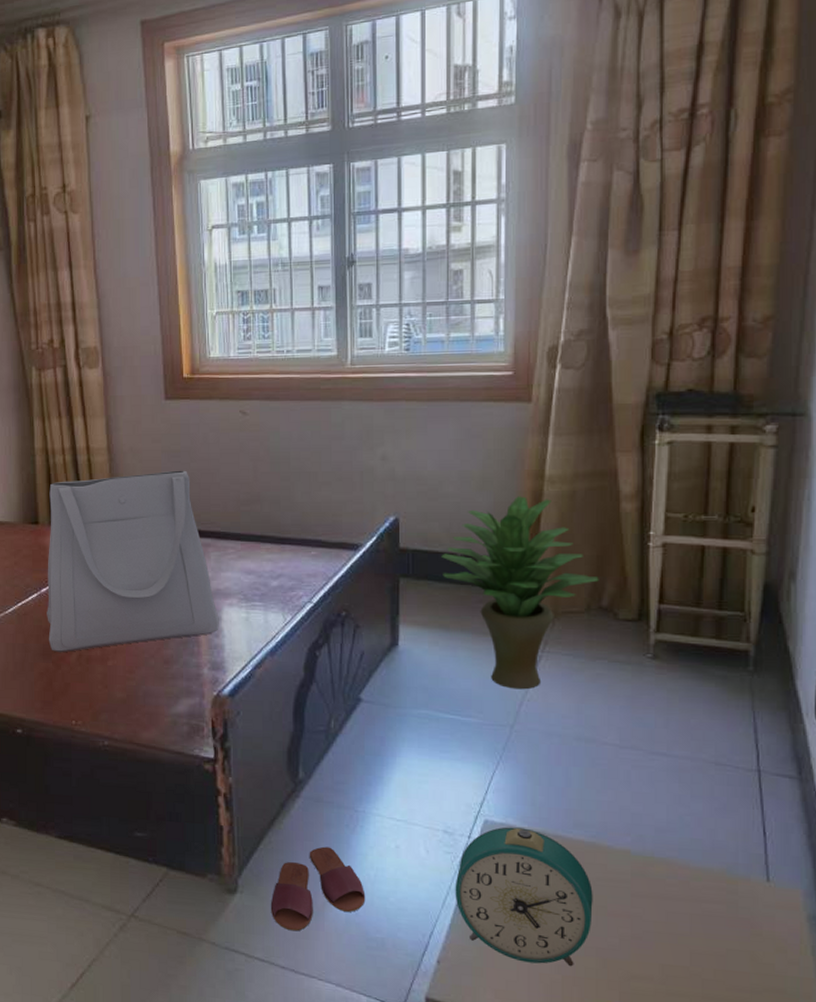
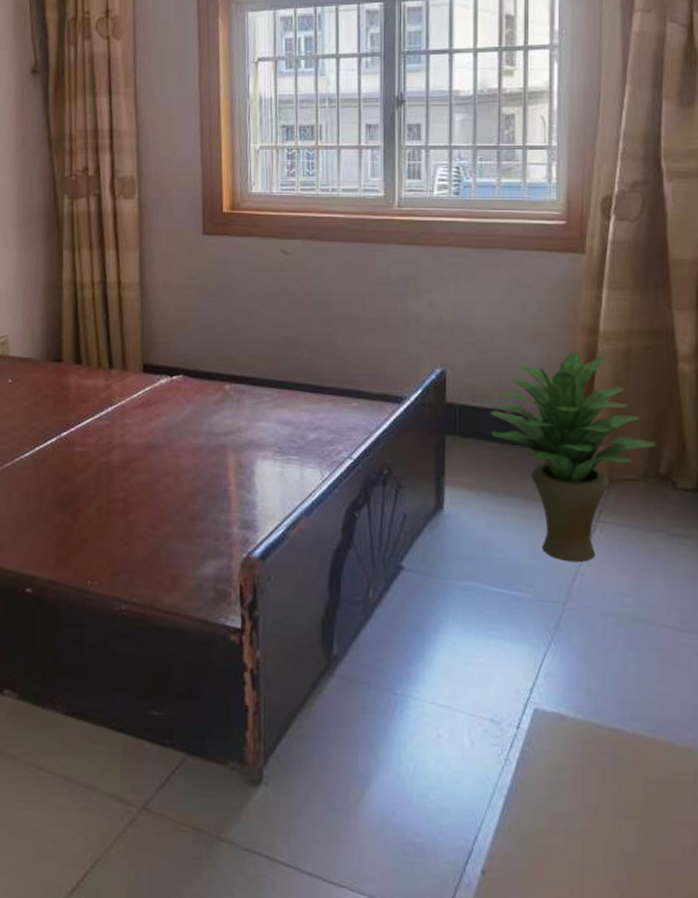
tote bag: present [47,470,219,653] -> none [66,310,252,504]
slippers: present [270,846,366,932] -> none [298,733,404,832]
alarm clock: present [455,827,593,967] -> none [502,717,653,882]

